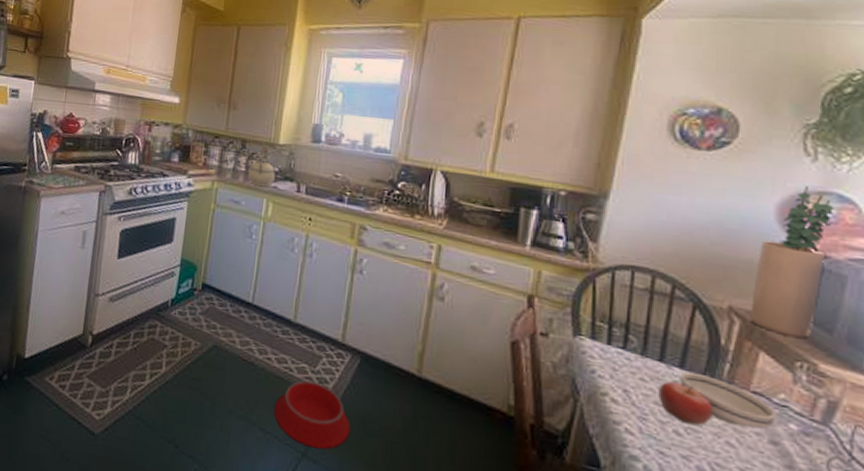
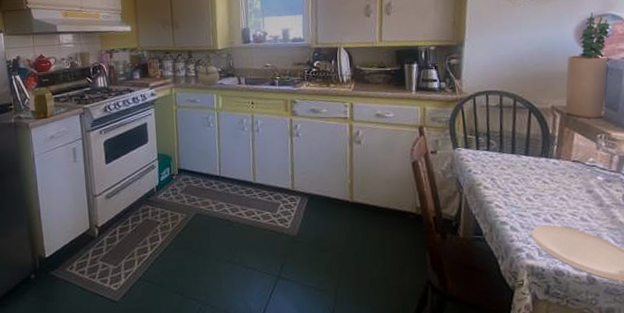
jar: none [44,150,75,189] -> present [28,86,55,119]
pet bowl: present [273,380,351,449] -> none [250,222,309,271]
fruit: present [658,381,713,426] -> none [514,165,550,192]
bowl: present [679,371,777,429] -> none [526,156,590,186]

